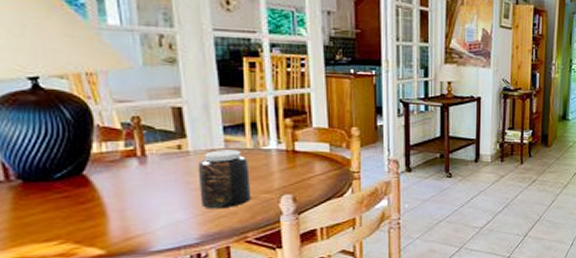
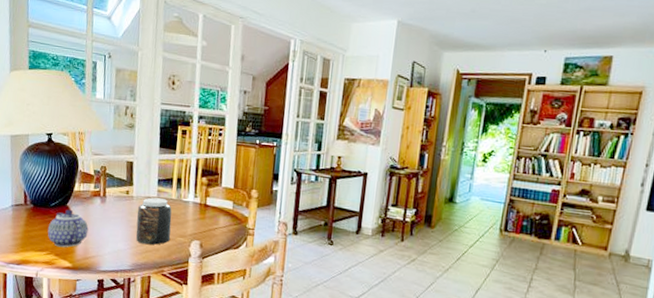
teapot: none [54,178,125,232] -> present [47,209,89,248]

